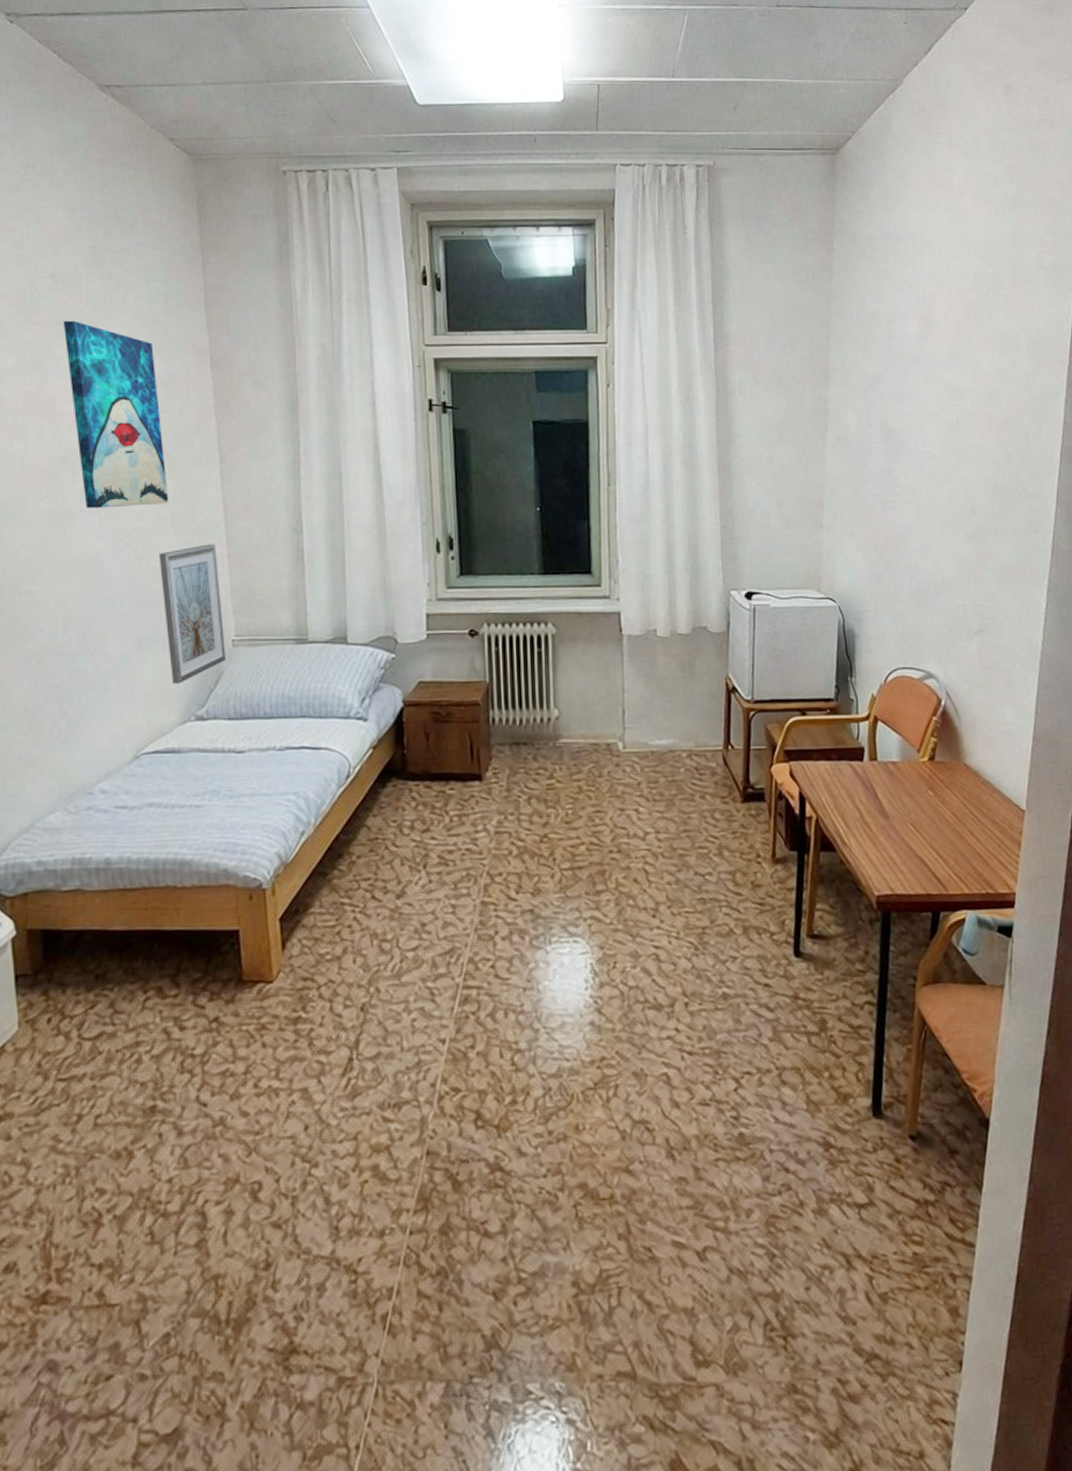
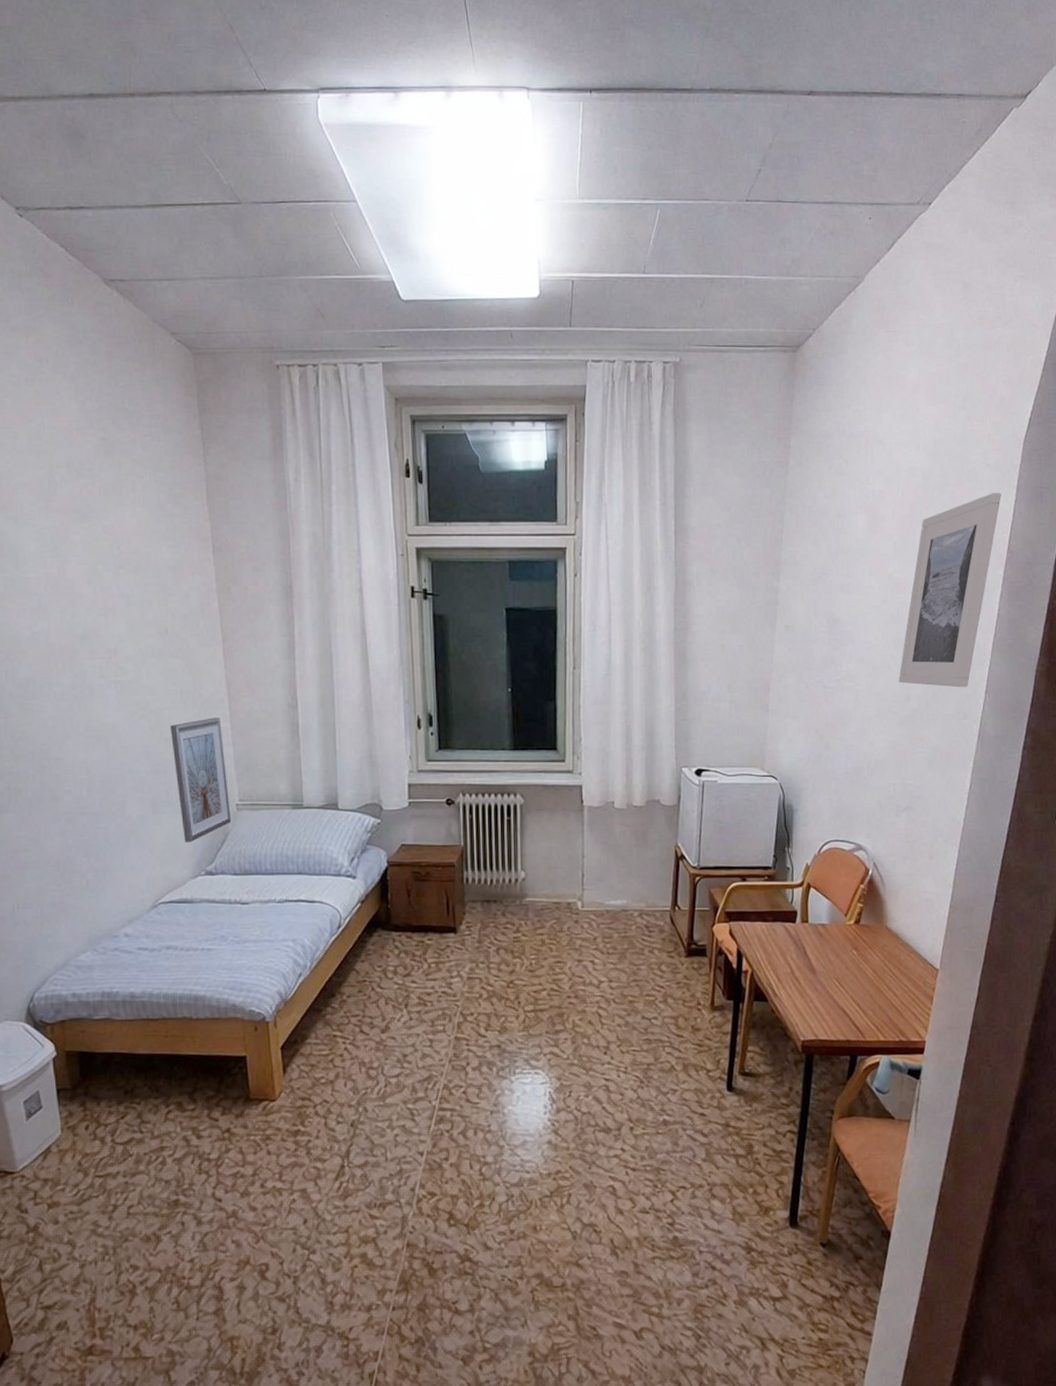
wall art: present [63,320,169,509] -> none [78,508,178,684]
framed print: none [961,296,1059,500] -> present [898,493,1001,688]

